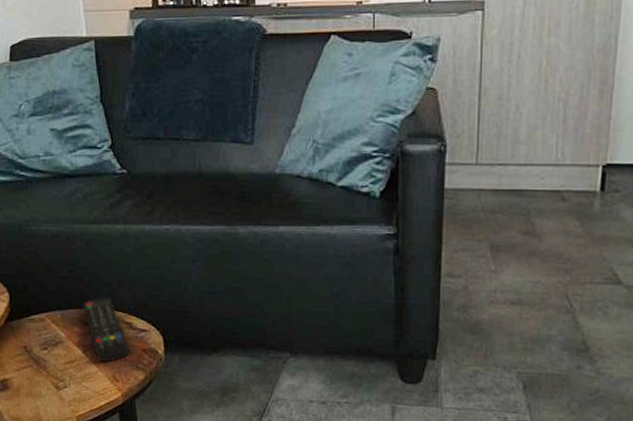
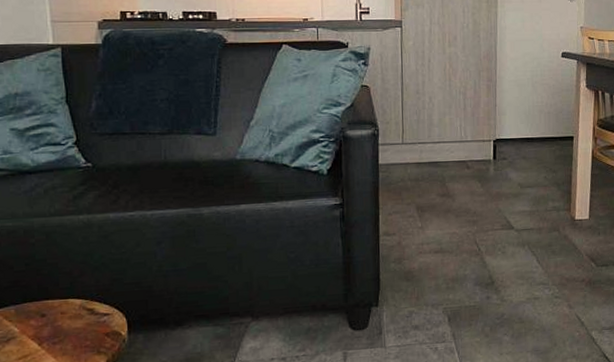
remote control: present [83,297,131,362] -> none [40,286,92,352]

